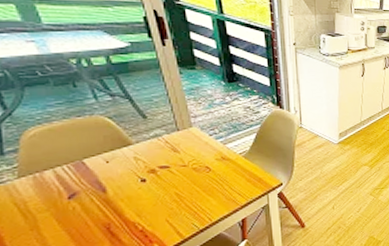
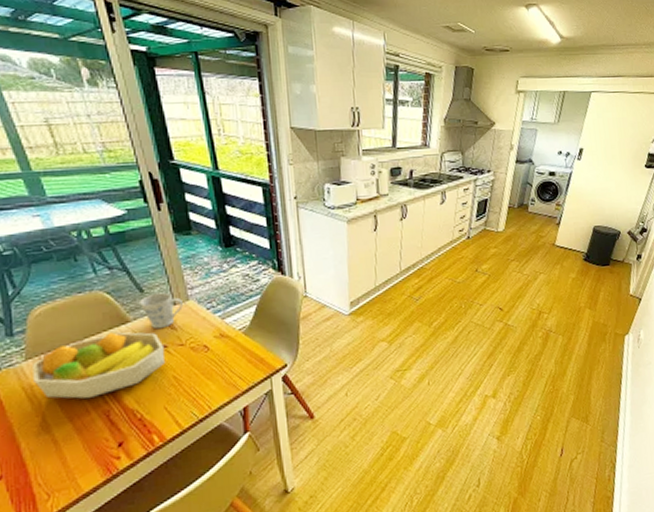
fruit bowl: none [26,153,168,214] -> present [33,331,166,399]
mug: none [142,119,186,152] -> present [140,292,183,329]

